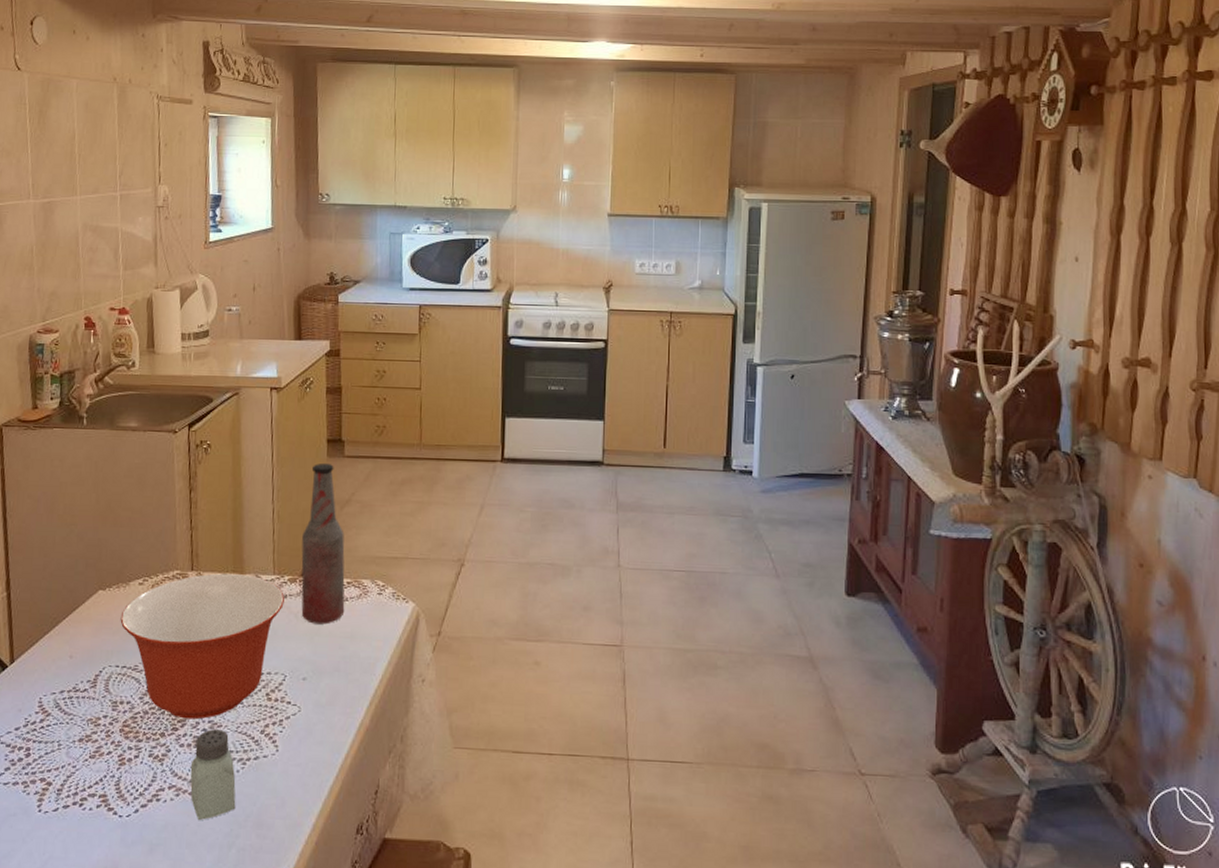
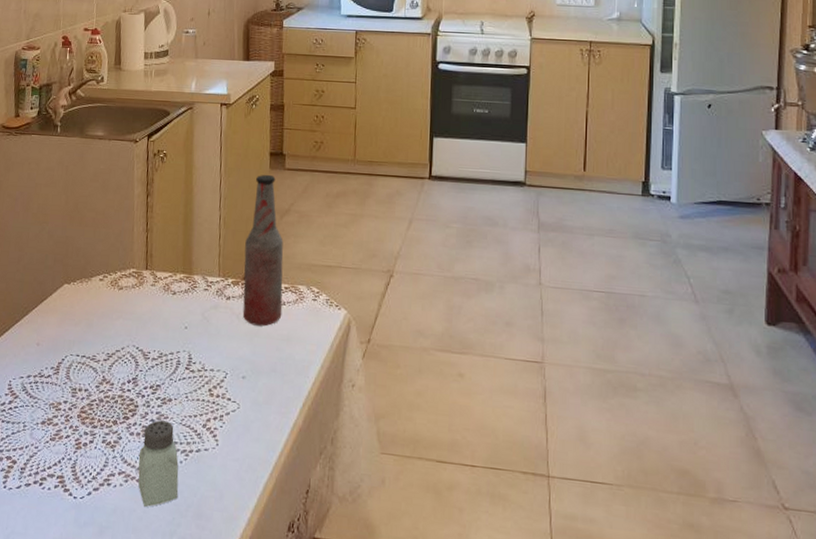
mixing bowl: present [120,573,284,720] -> none [82,273,228,410]

